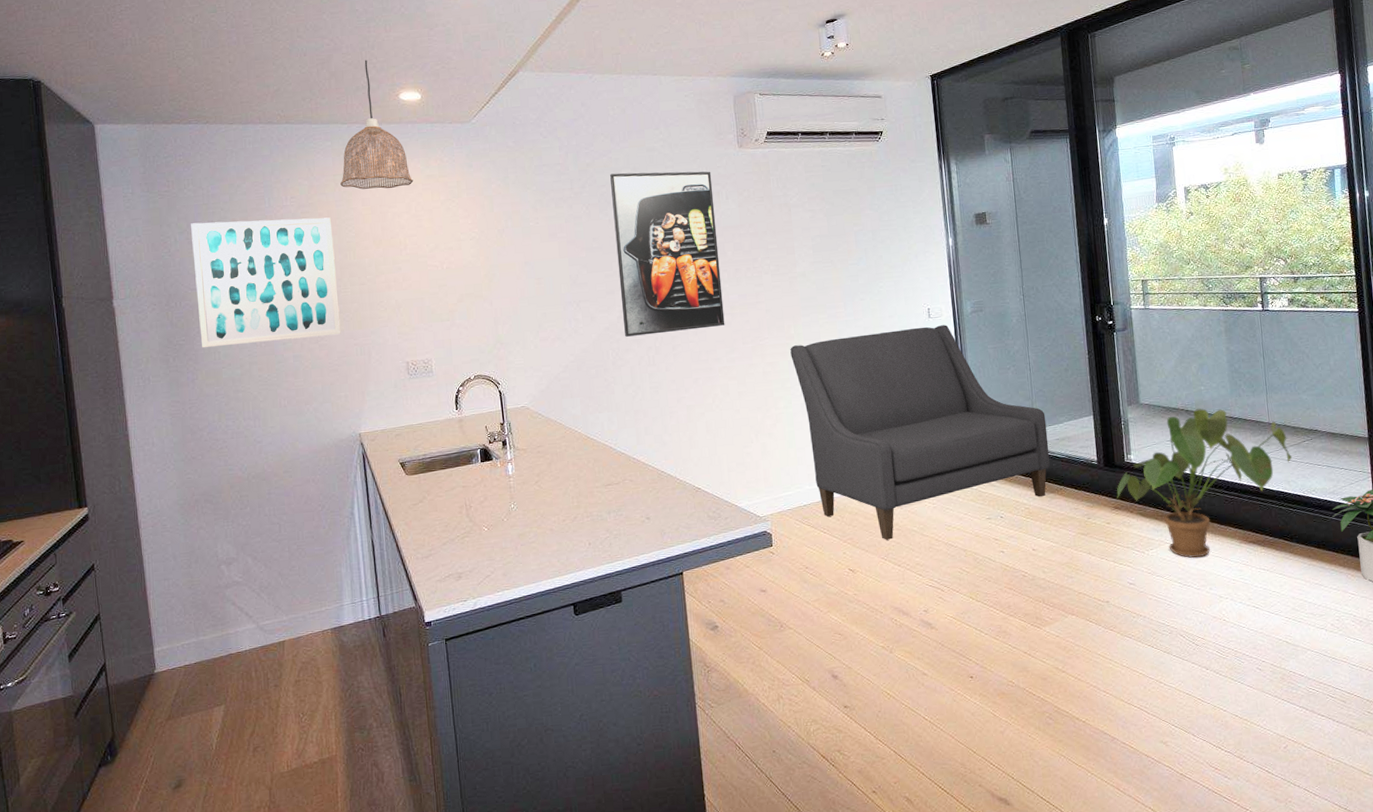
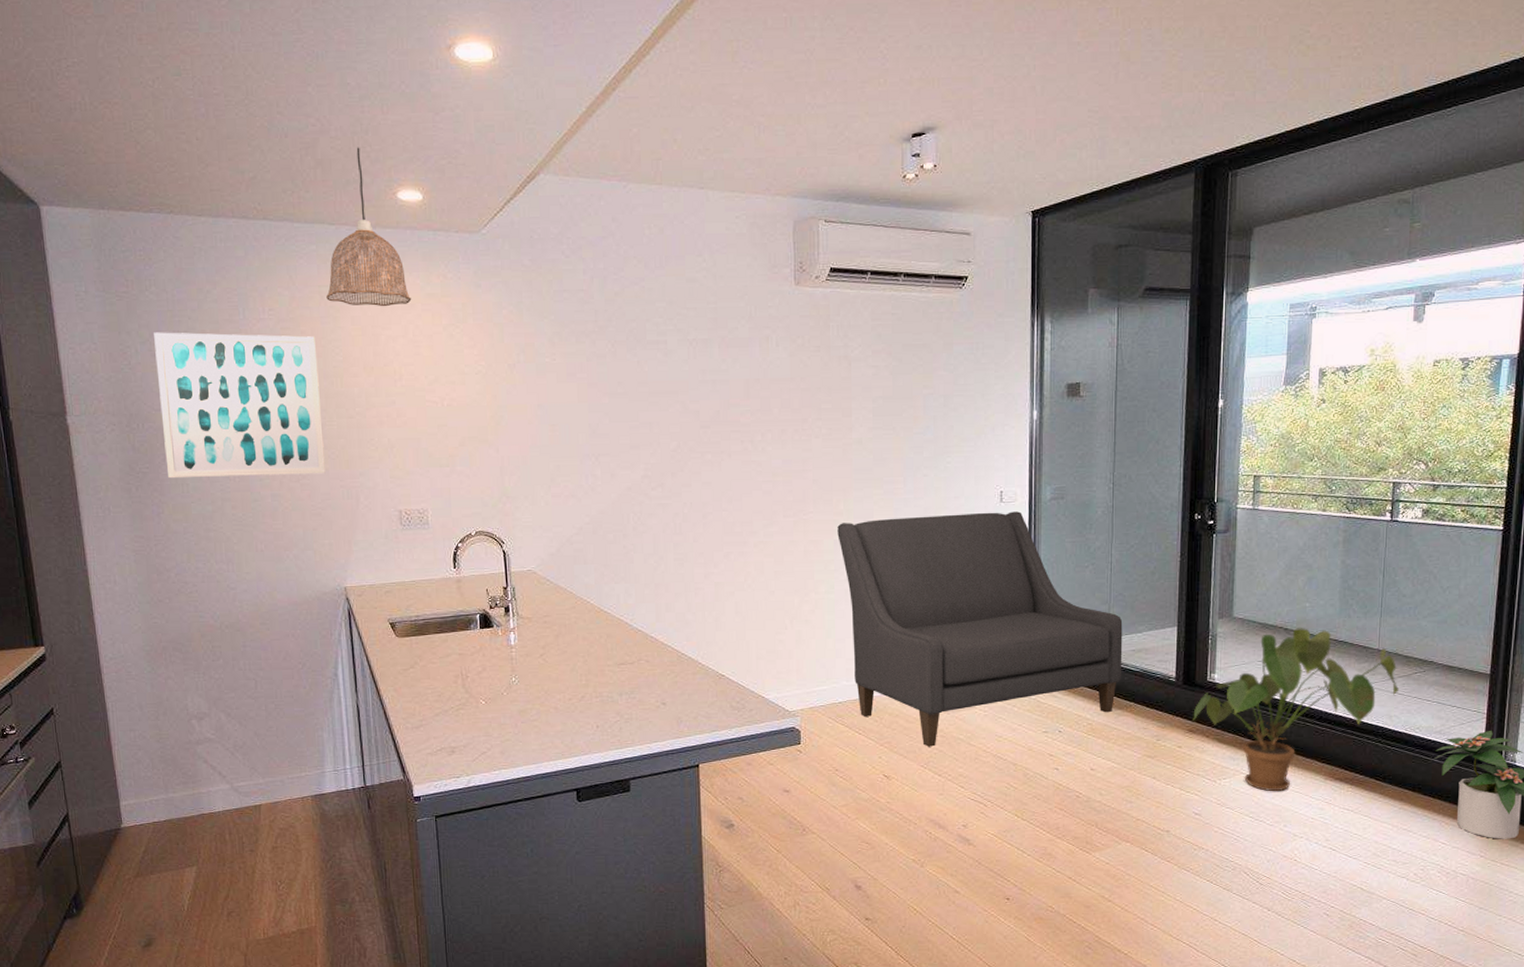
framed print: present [610,171,725,337] -> none [642,306,765,499]

